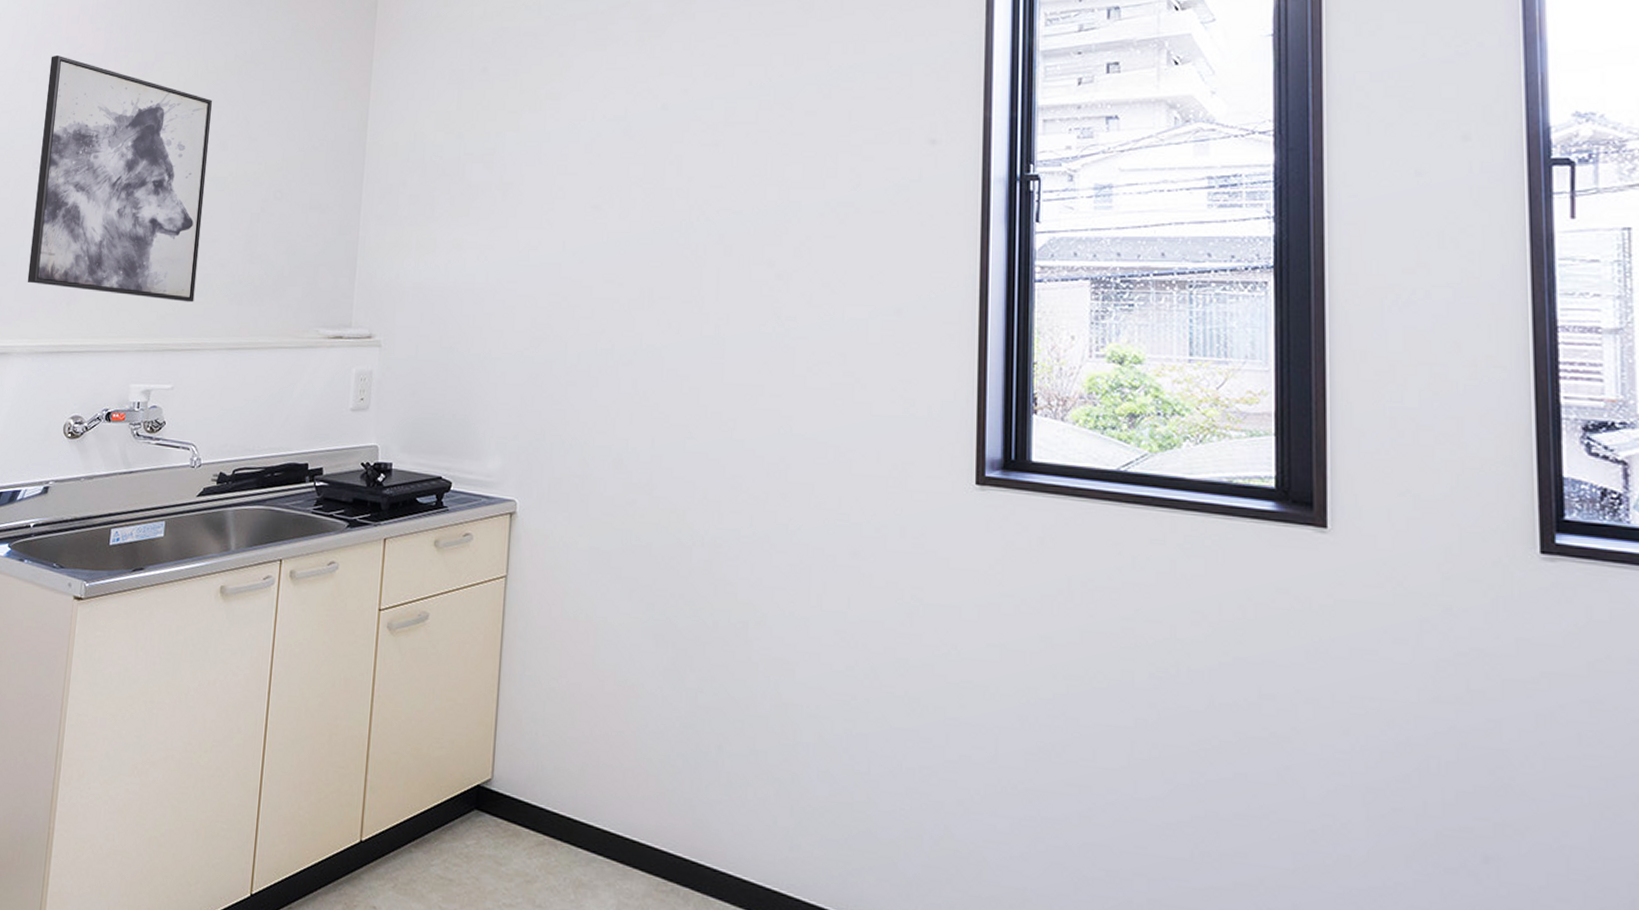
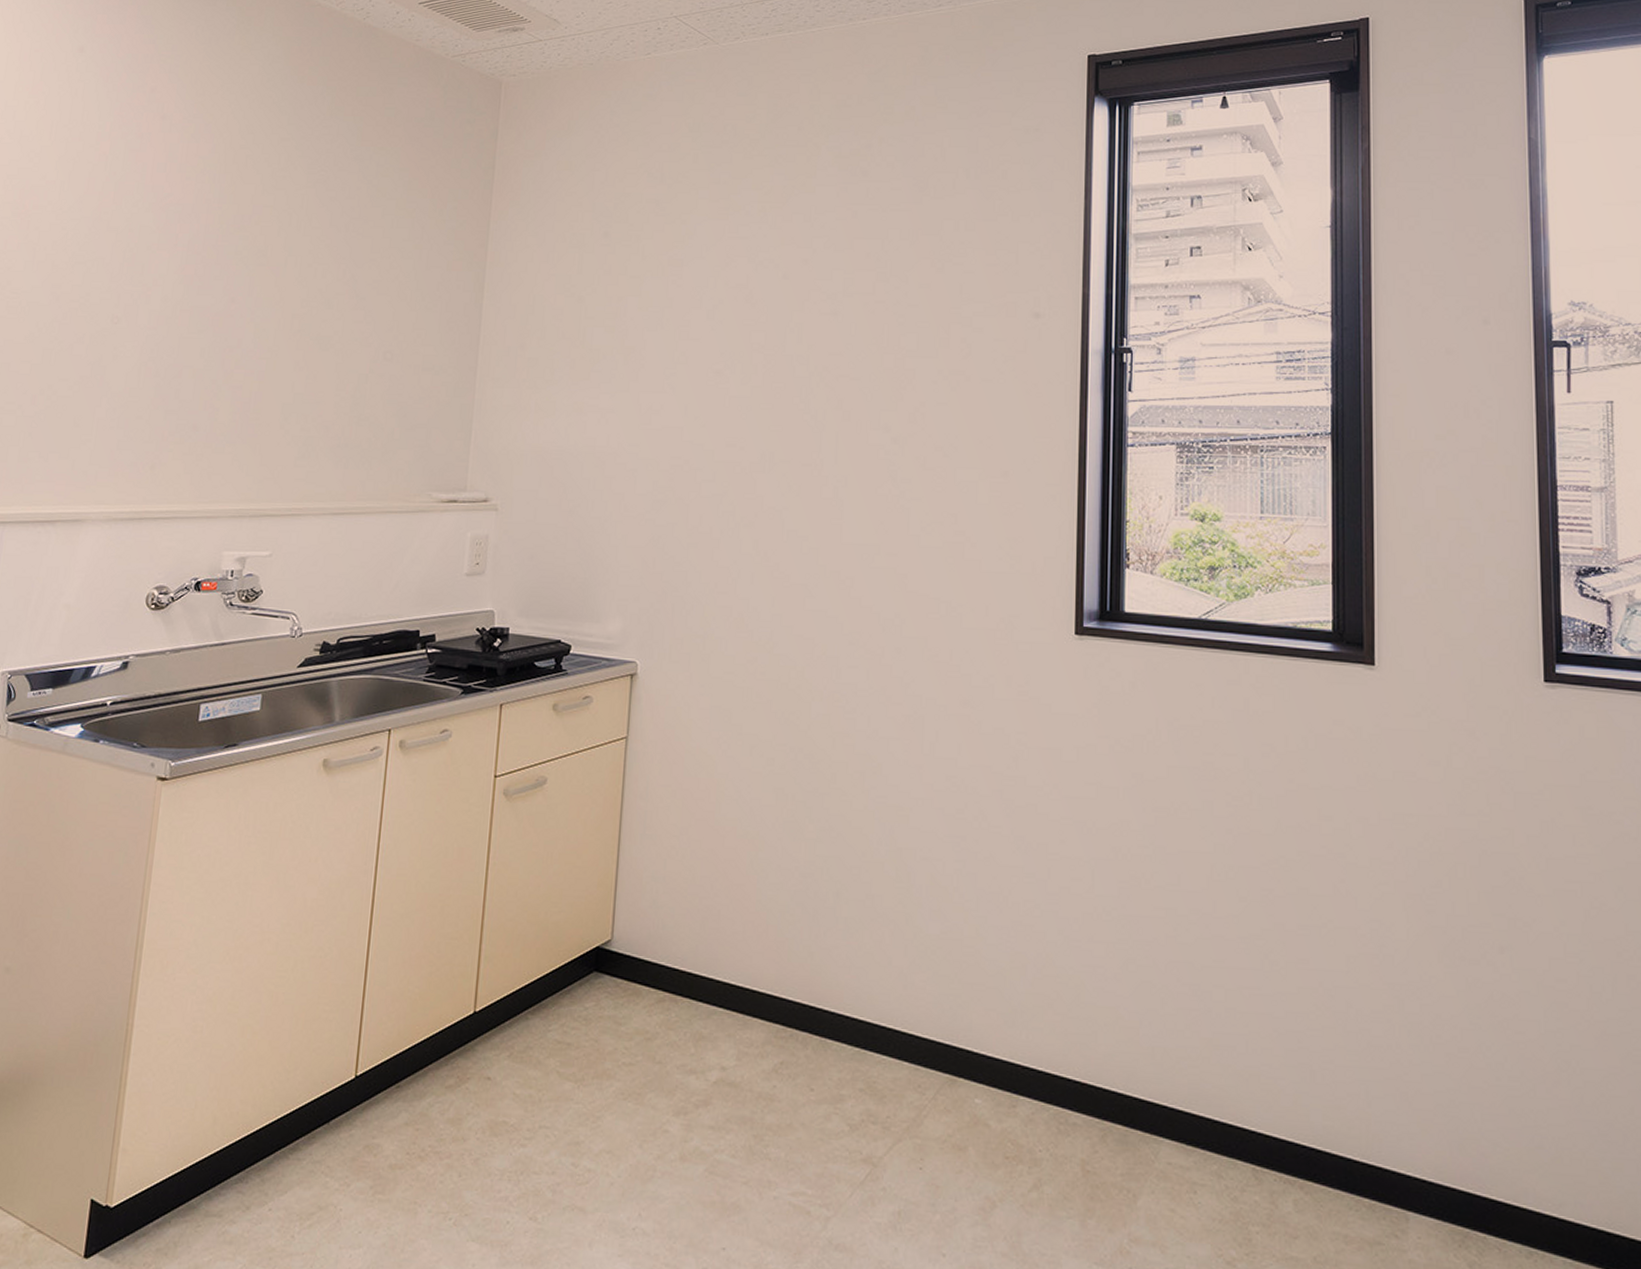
wall art: present [27,54,212,303] -> none [104,204,316,466]

